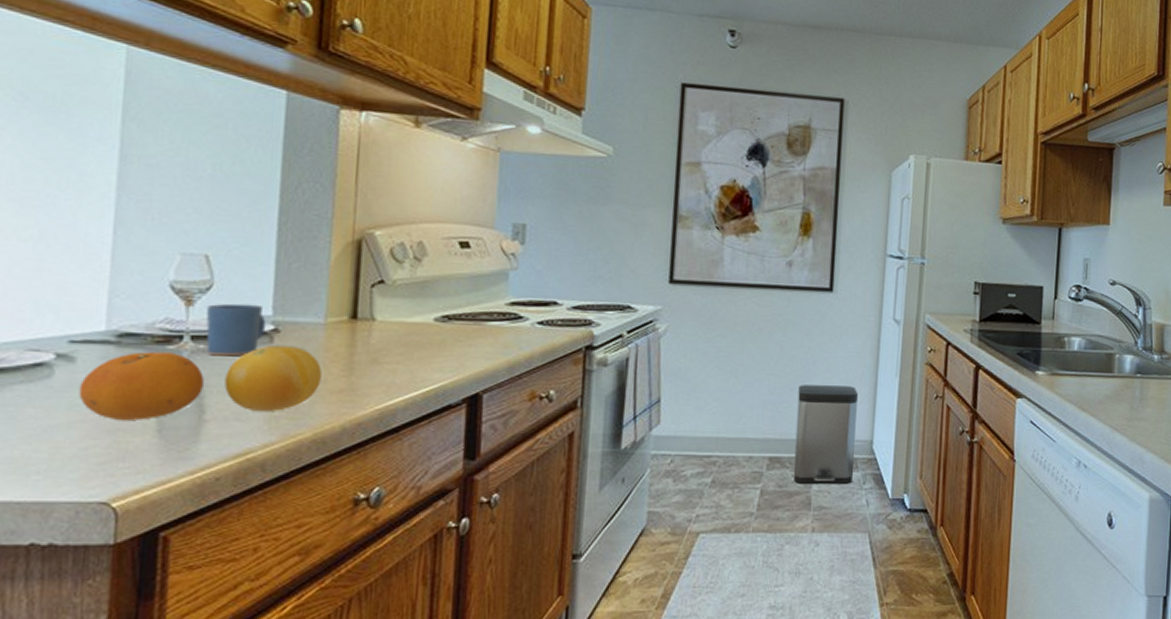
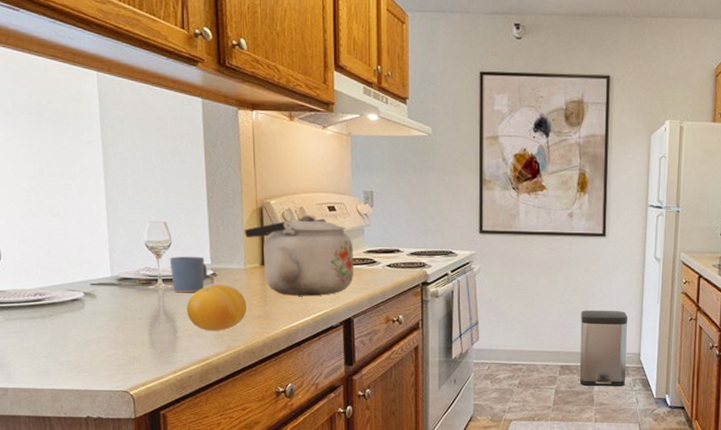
fruit: present [78,352,204,422] -> none [101,291,174,338]
kettle: none [329,251,491,363] -> present [244,215,353,296]

